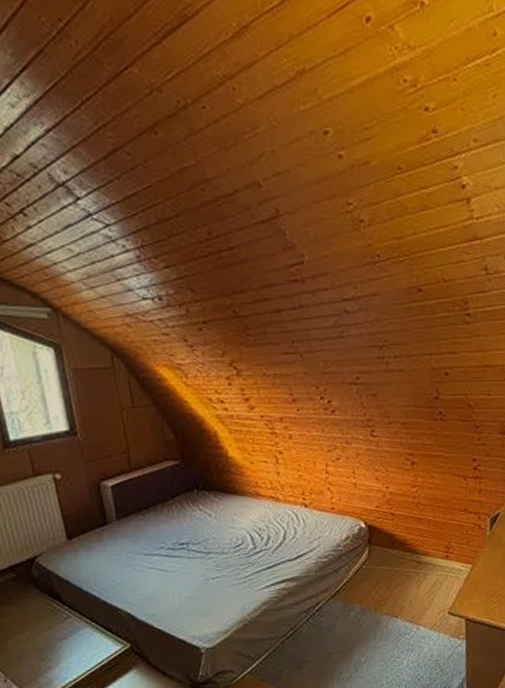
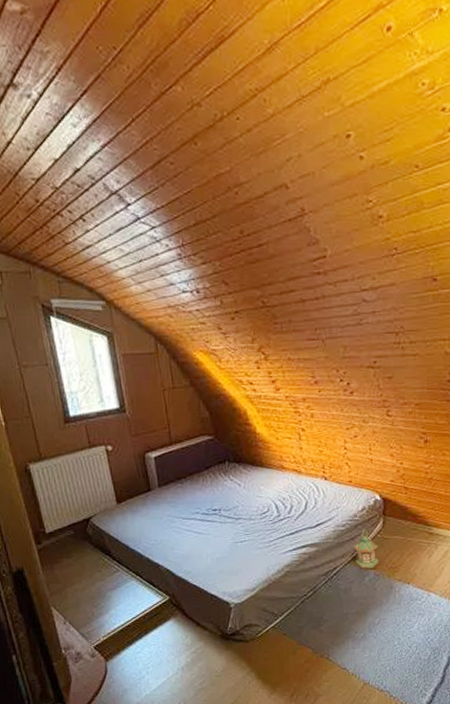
lantern: none [335,560,366,603] -> present [351,529,380,569]

